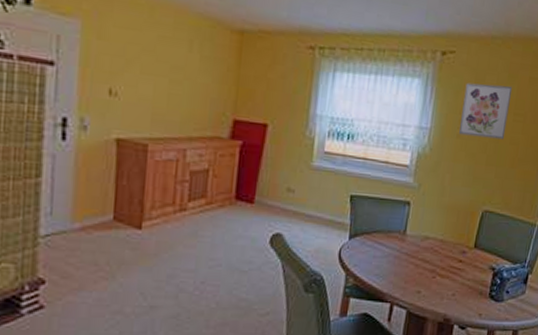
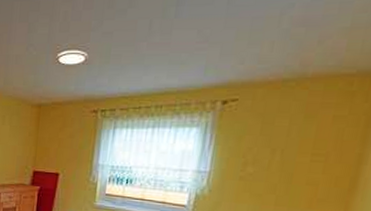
wall art: present [458,82,513,140] -> none [241,126,311,181]

